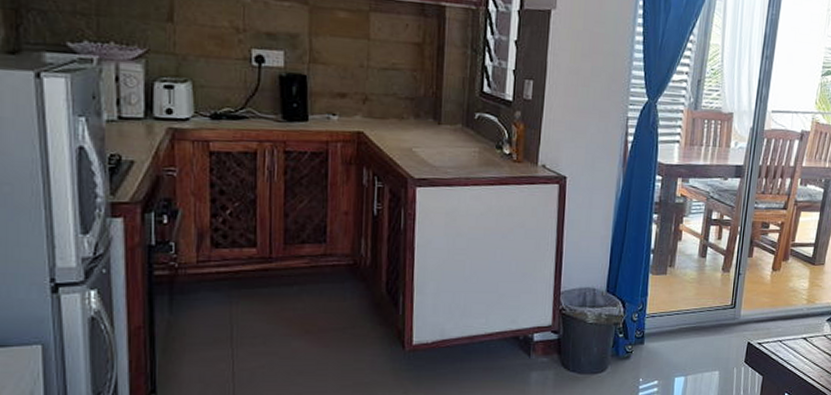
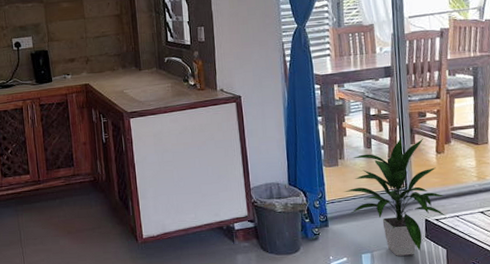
indoor plant: none [668,249,772,381] -> present [344,138,447,256]

